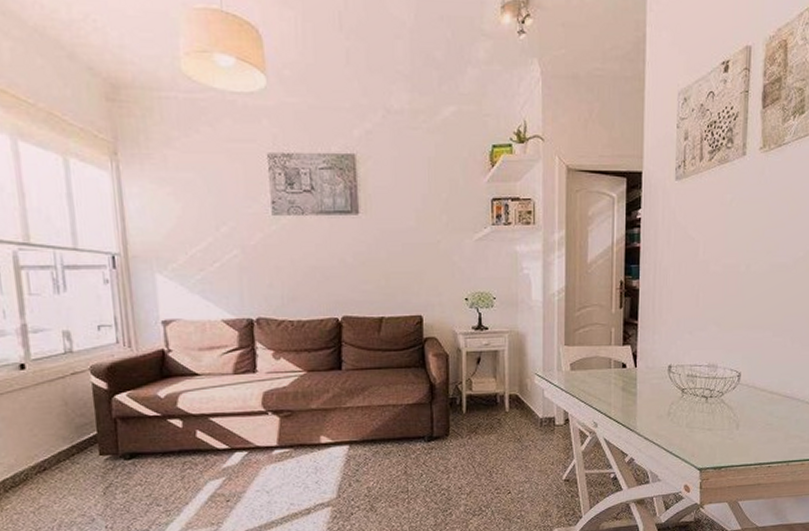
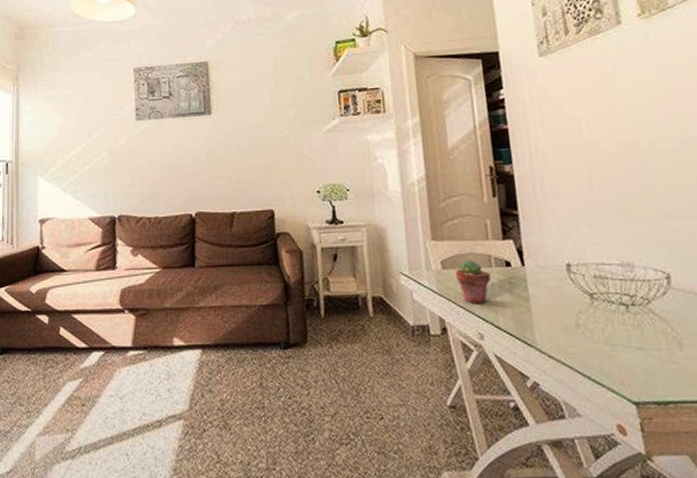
potted succulent: none [581,362,609,399] -> present [455,260,491,304]

